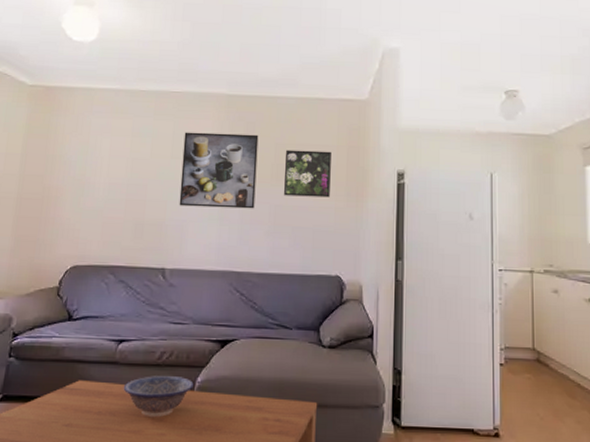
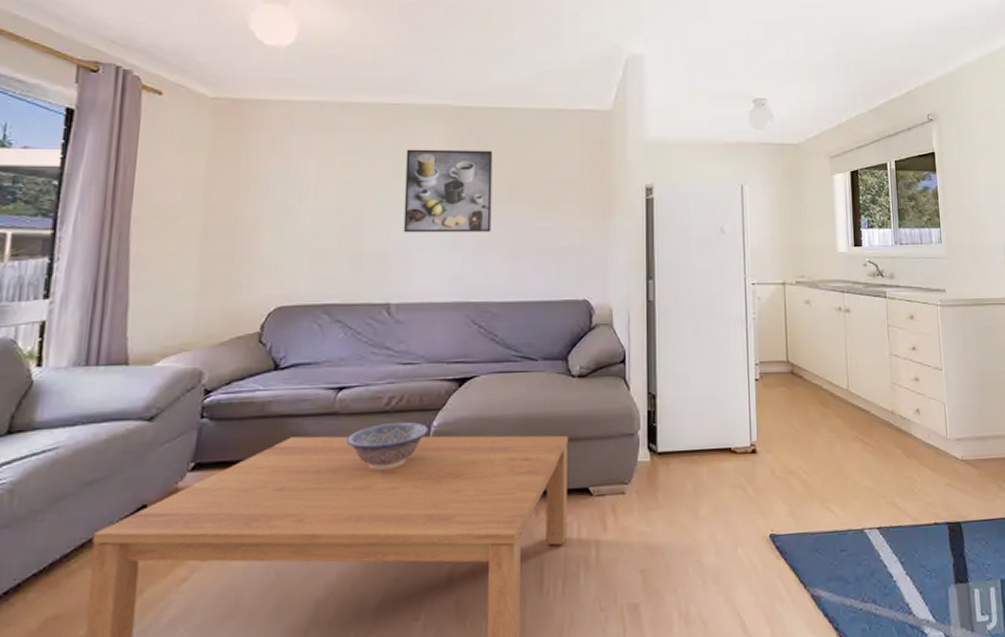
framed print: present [284,150,331,198] -> none [524,166,574,217]

